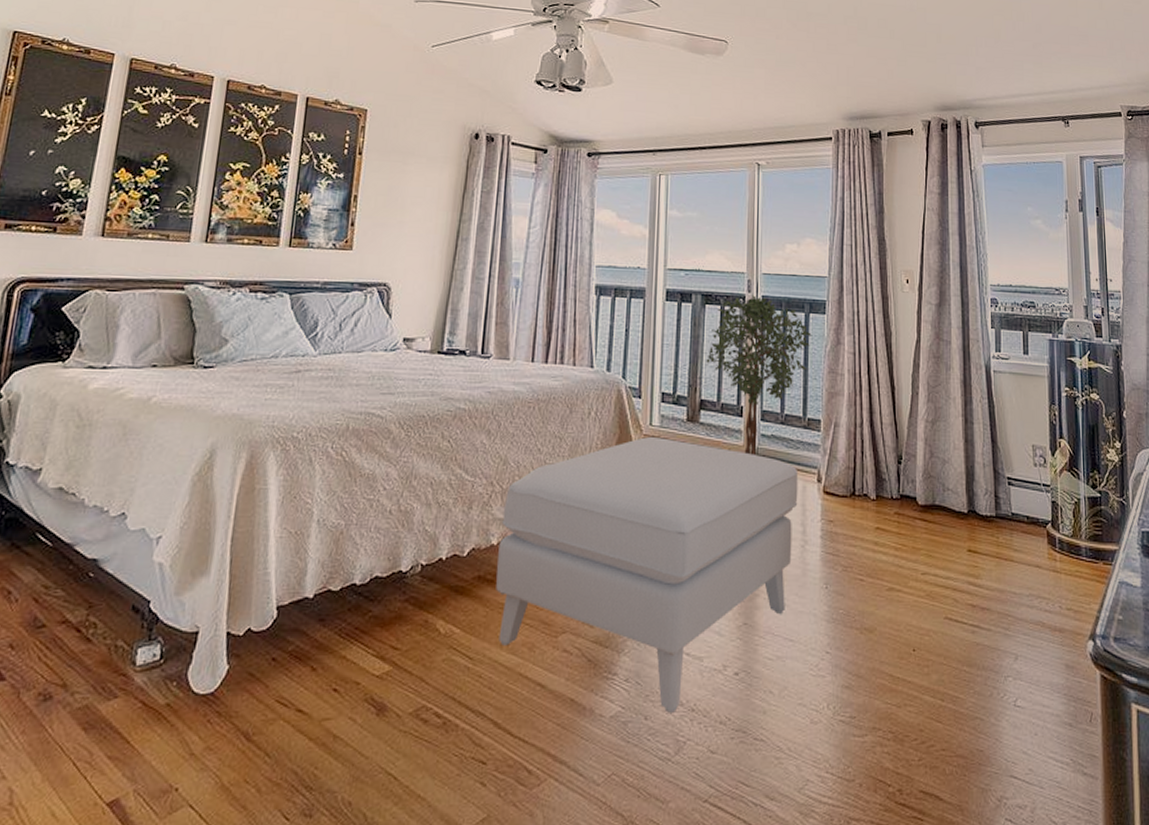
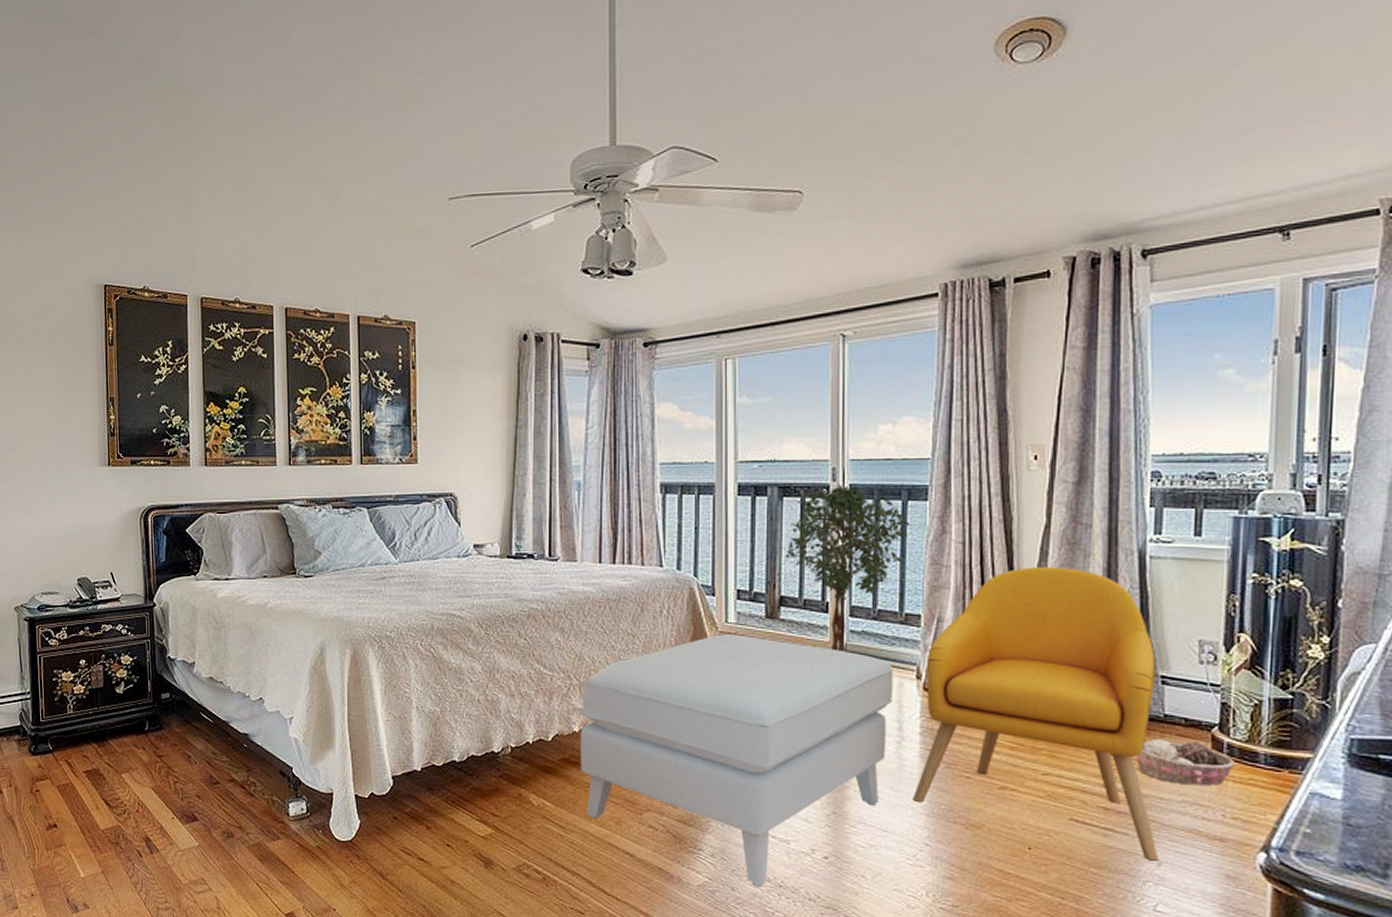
armchair: none [815,377,1016,655] -> present [913,567,1159,861]
decorative basket: none [992,536,1065,578] -> present [1135,739,1234,785]

